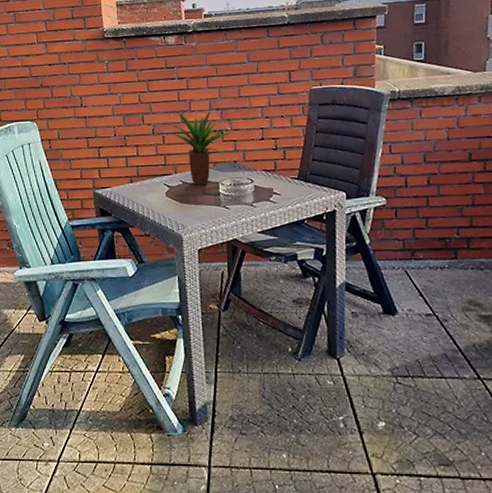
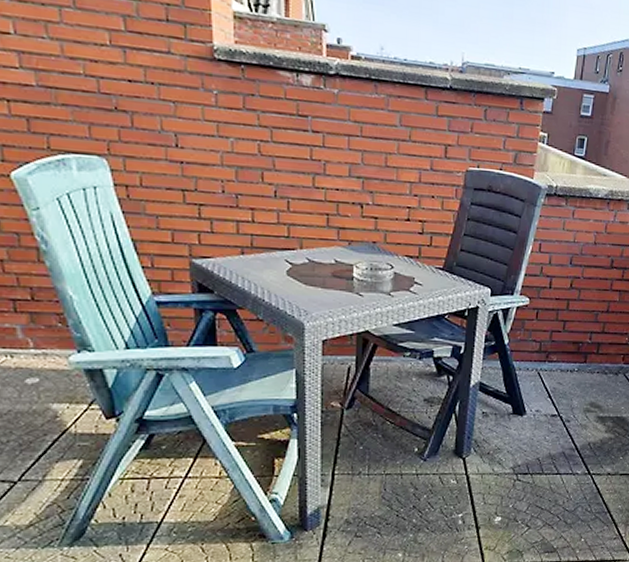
potted plant: present [171,111,231,186] -> none [299,174,372,267]

